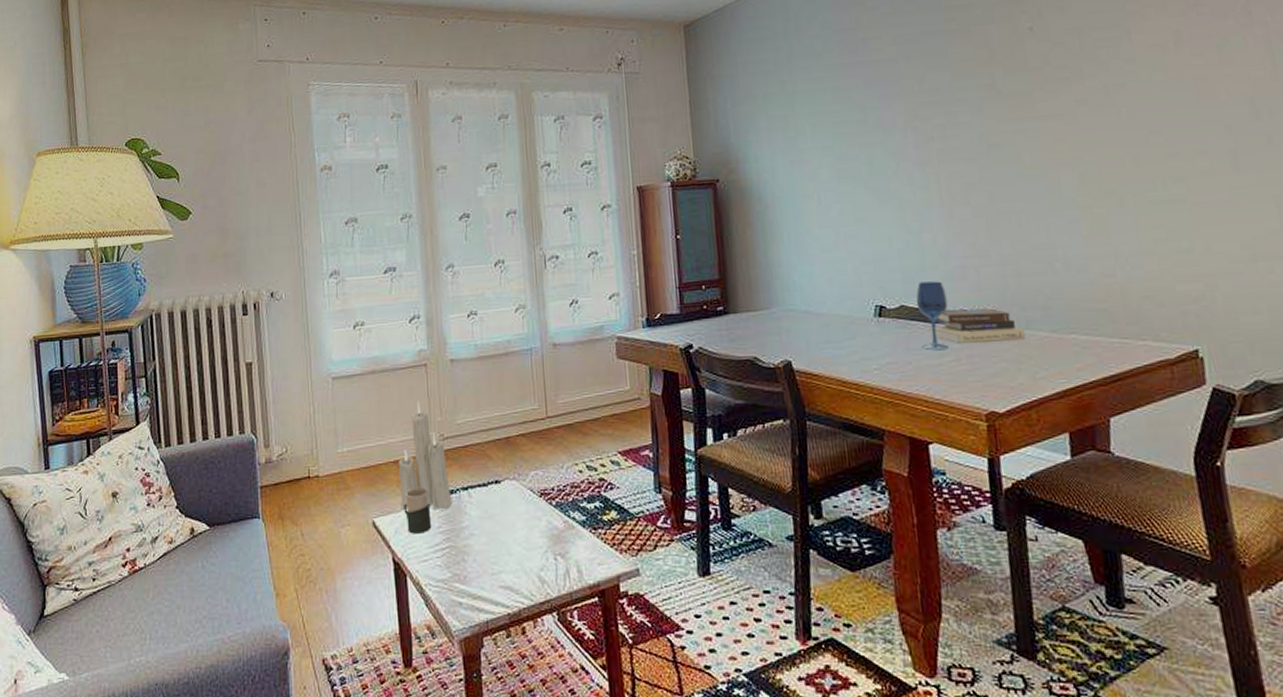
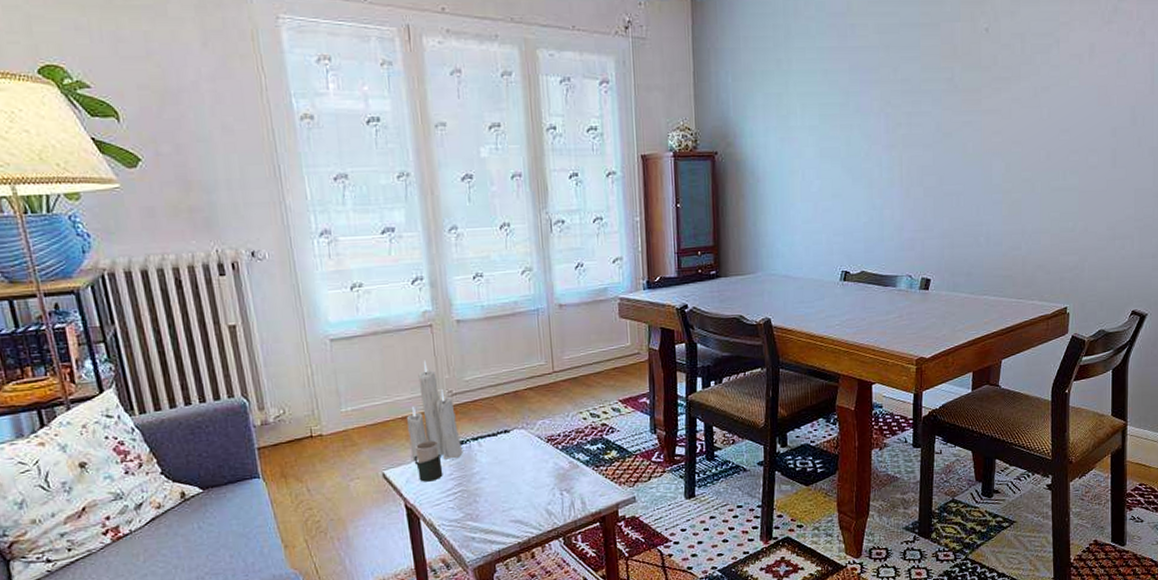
wineglass: present [916,281,949,351] -> none [873,251,897,309]
books: present [929,308,1025,345] -> none [882,274,951,304]

